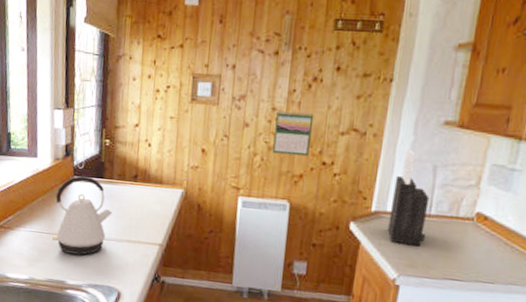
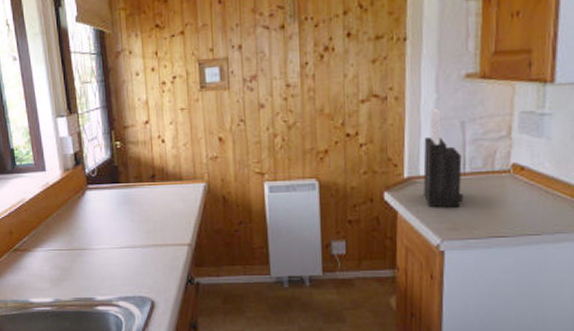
kettle: present [52,175,113,255] -> none [71,183,135,268]
calendar: present [273,110,314,157] -> none [291,84,331,132]

